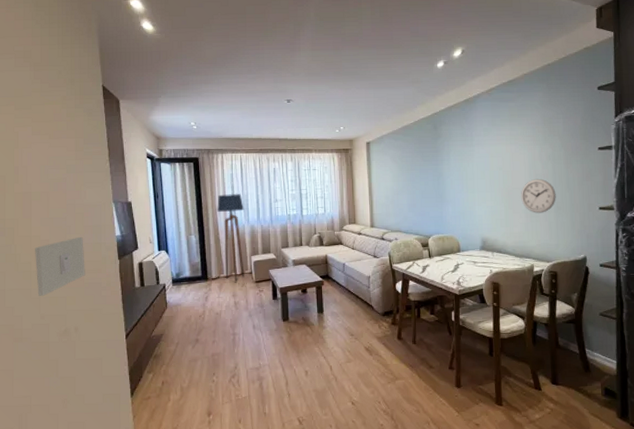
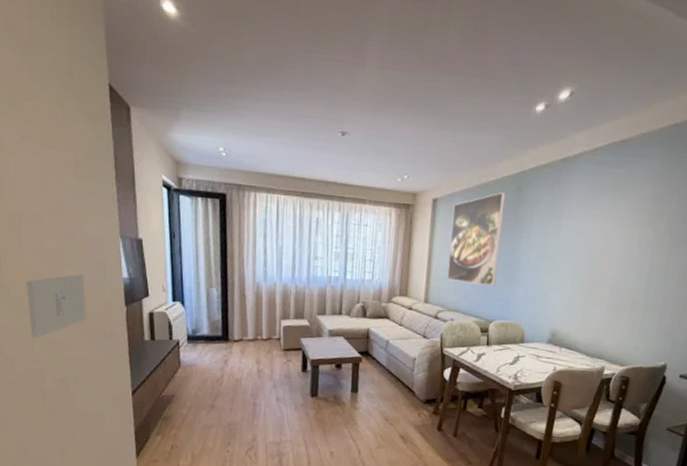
floor lamp: present [217,193,245,283] -> none [245,242,278,349]
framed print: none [384,130,428,208] -> present [447,192,506,287]
wall clock: present [521,178,556,213] -> none [606,267,649,309]

